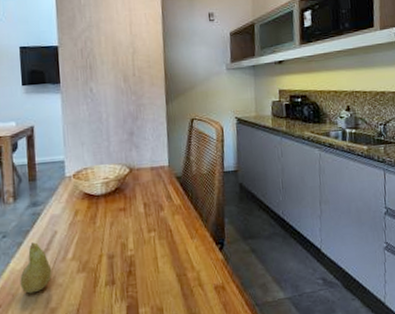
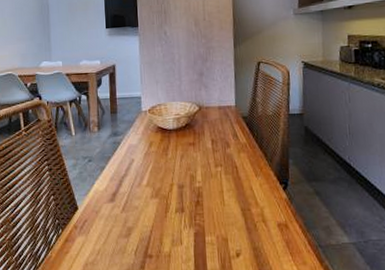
fruit: present [20,242,52,294] -> none [102,168,130,212]

